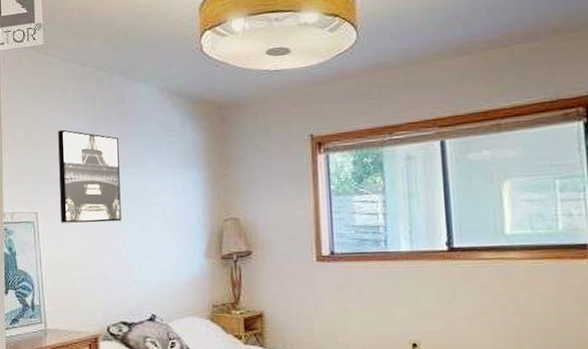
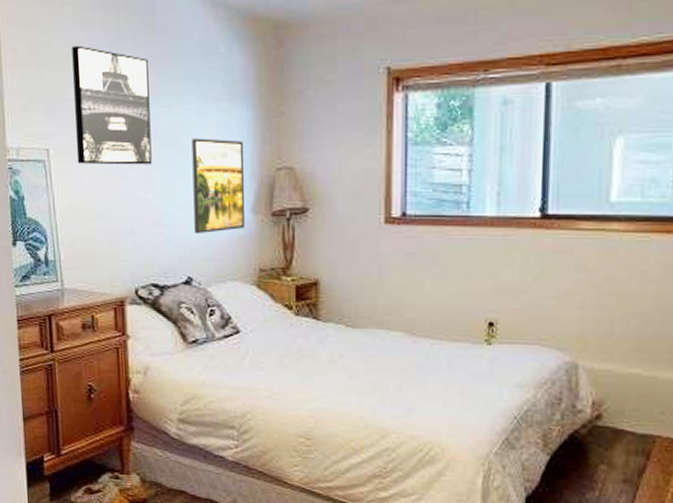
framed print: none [154,198,199,278] -> present [191,138,245,235]

